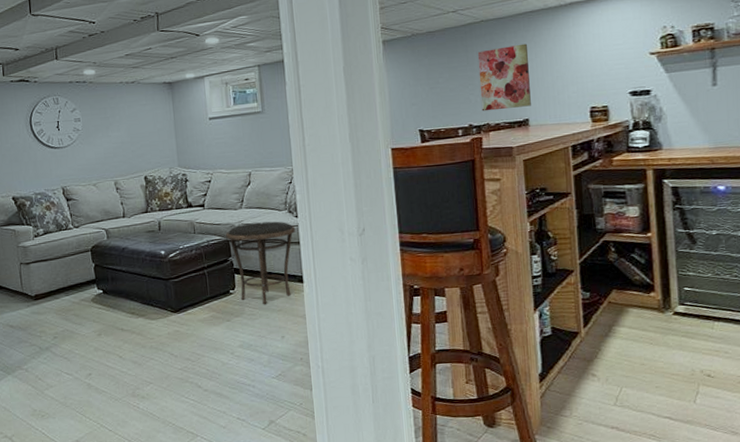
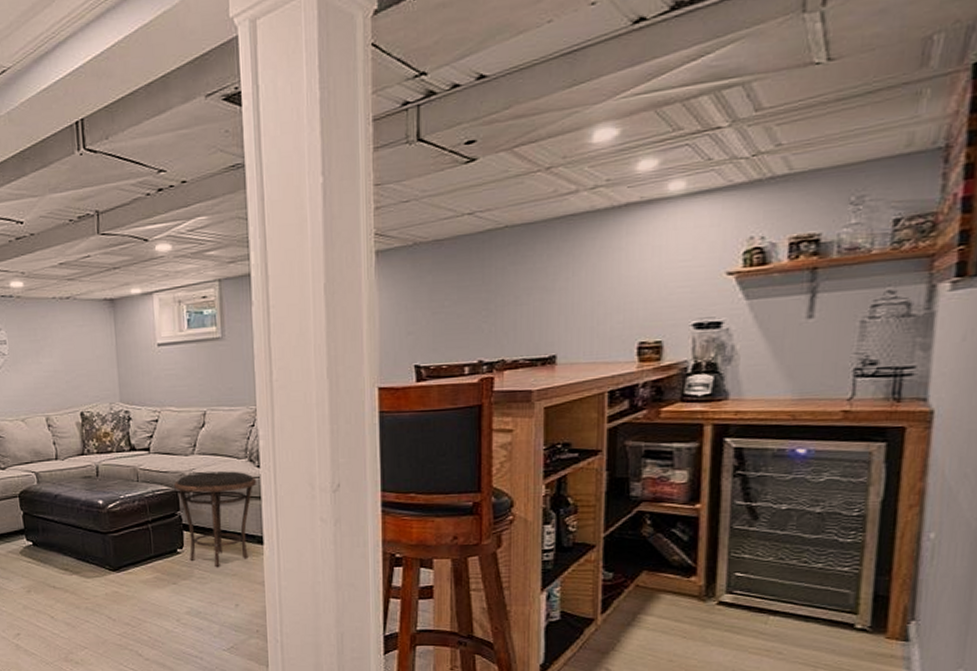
wall art: present [477,43,531,112] -> none [496,257,564,345]

